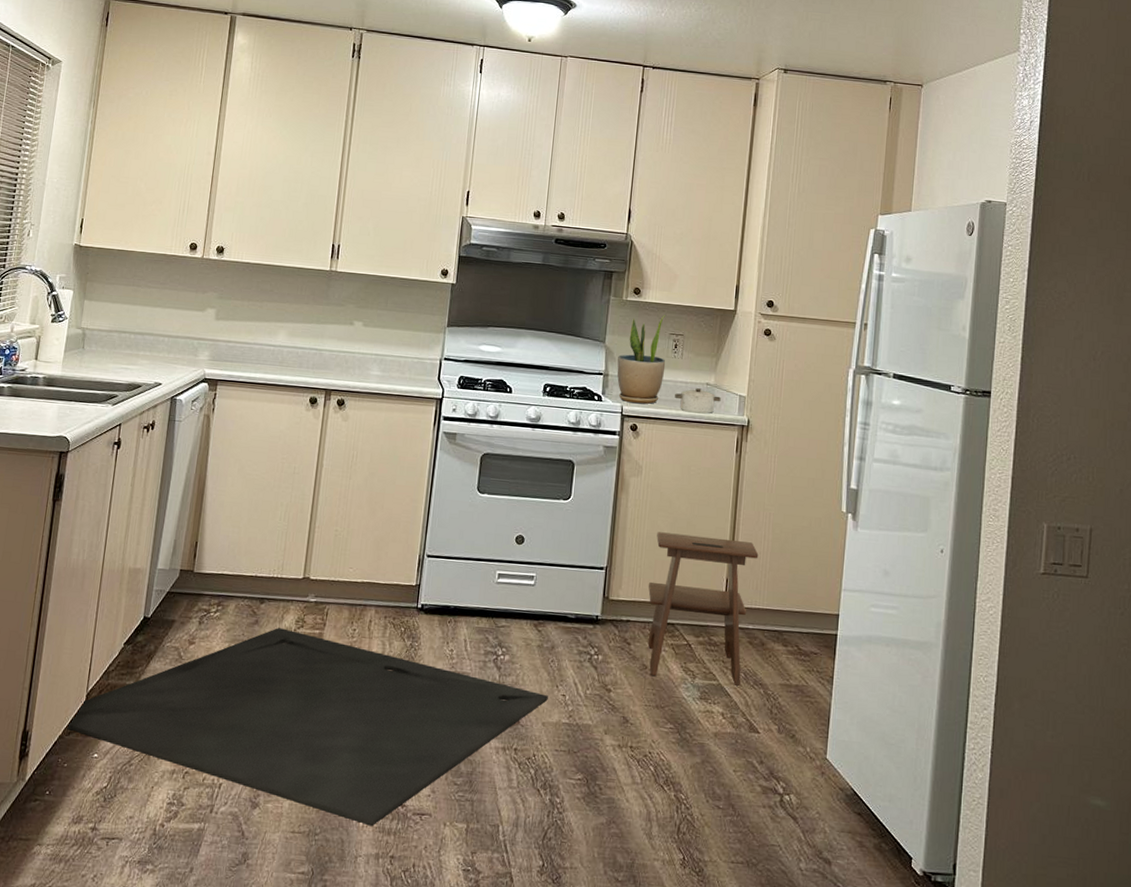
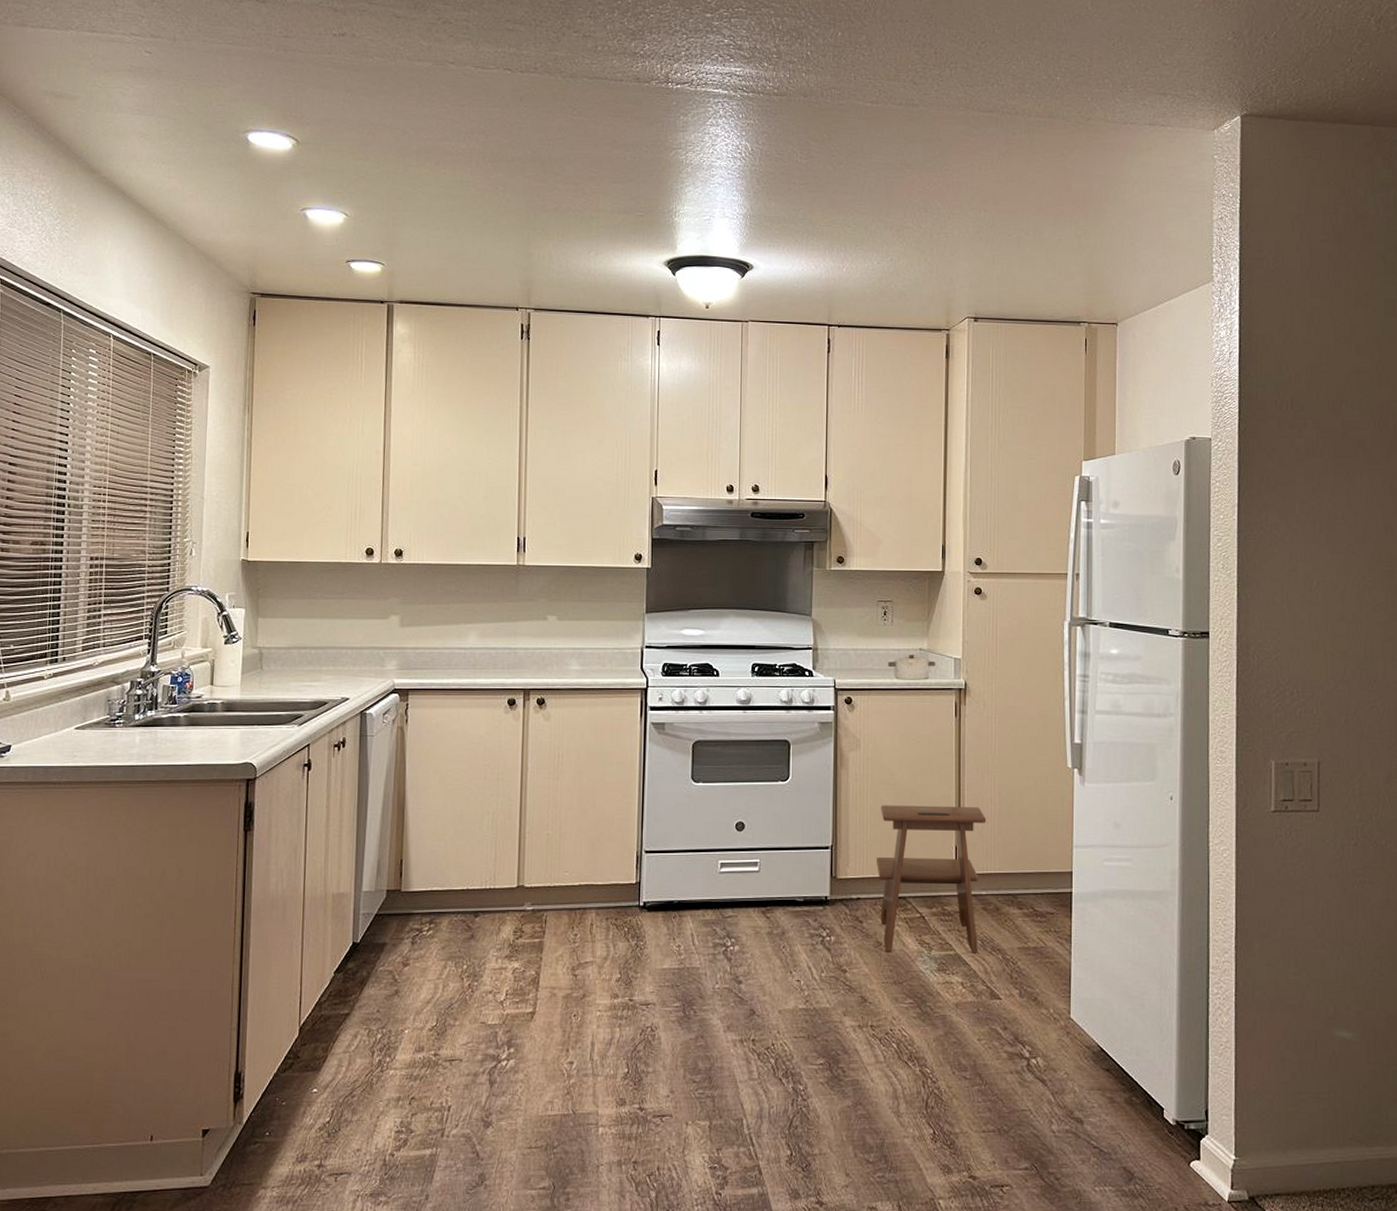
door mat: present [65,628,548,827] -> none [279,940,783,1134]
potted plant: present [617,315,666,404] -> none [826,582,876,676]

